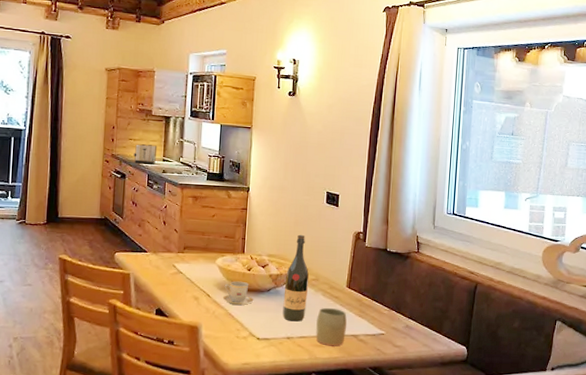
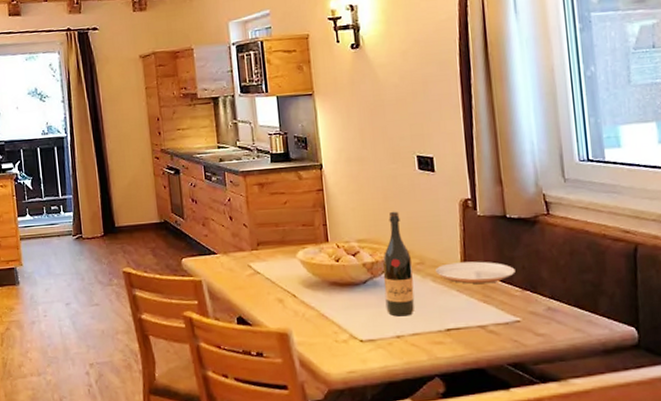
toaster: present [134,143,158,165] -> none [184,131,211,156]
teacup: present [222,281,254,306] -> none [311,275,349,304]
mug: present [316,307,347,346] -> none [429,295,470,342]
plate: none [326,282,387,301] -> present [434,261,515,284]

